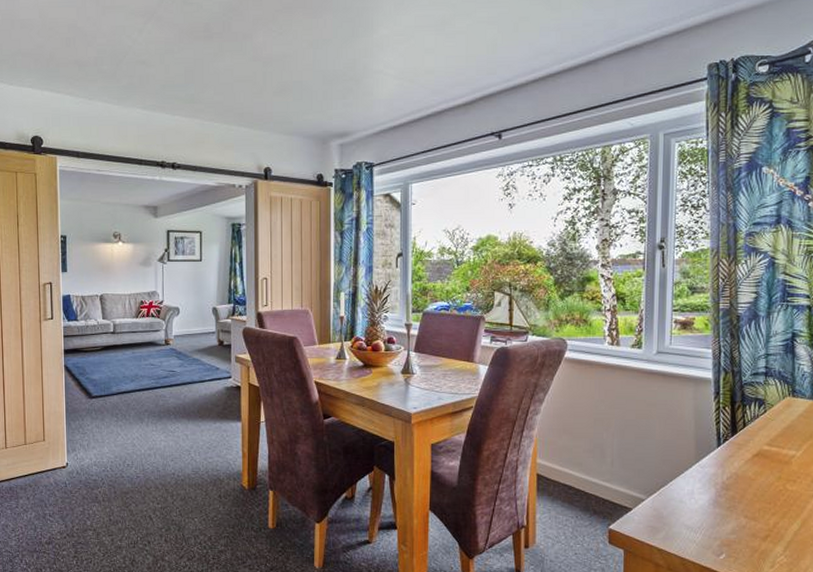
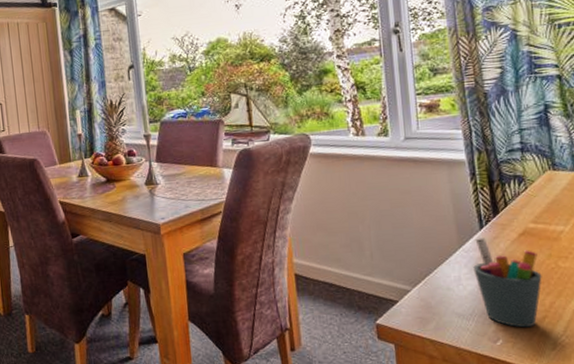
pen holder: none [706,455,770,545] -> present [473,237,542,328]

